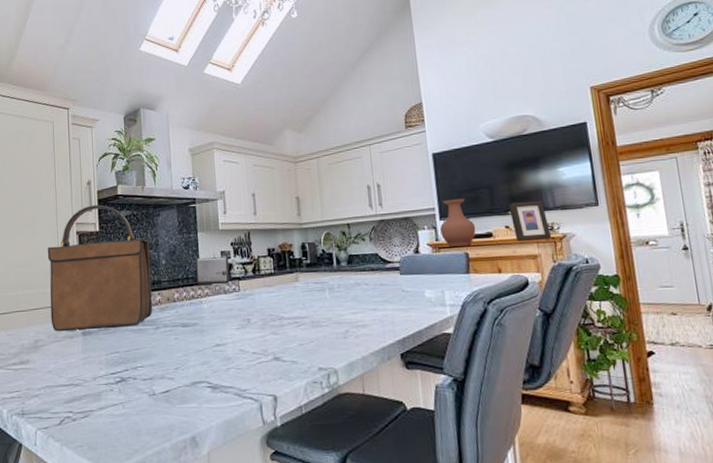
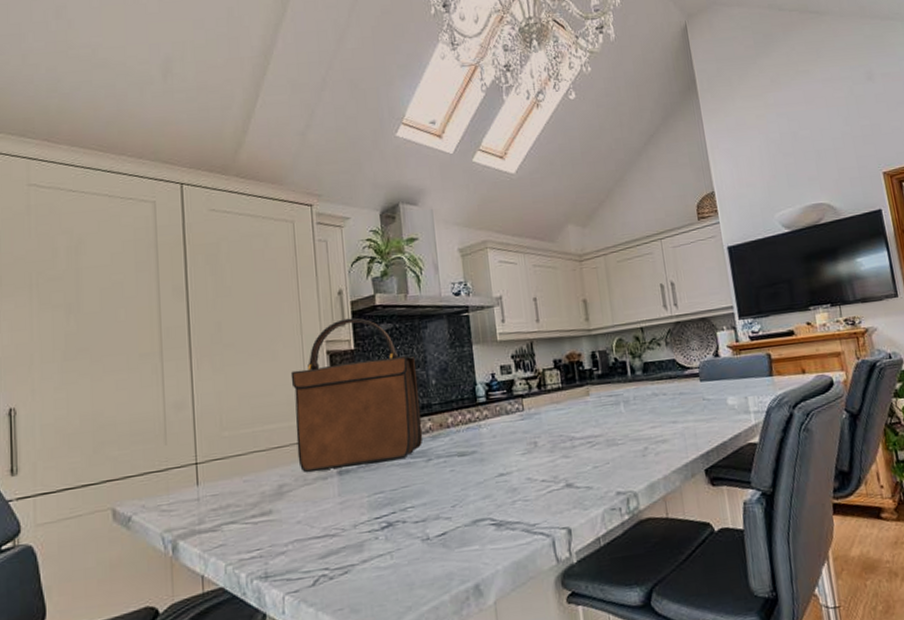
toaster: present [195,256,232,286] -> none [471,371,513,407]
vase: present [439,198,476,247] -> none [739,294,777,348]
picture frame: present [508,200,552,241] -> none [808,293,854,338]

